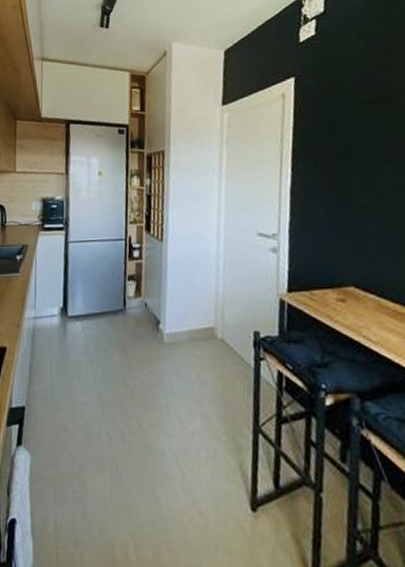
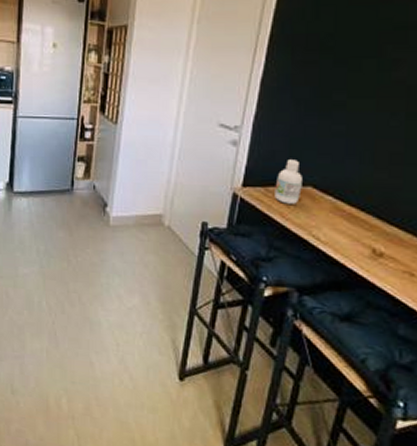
bottle: none [318,261,345,306] -> present [275,160,302,204]

